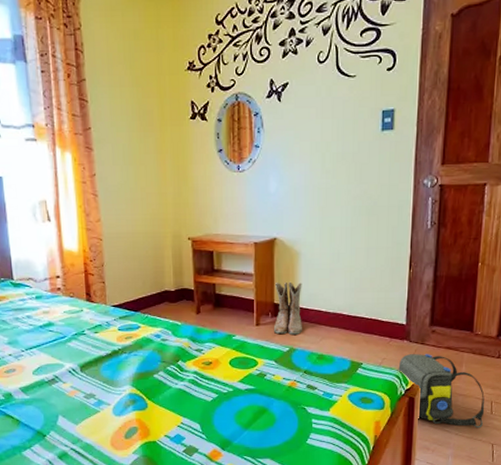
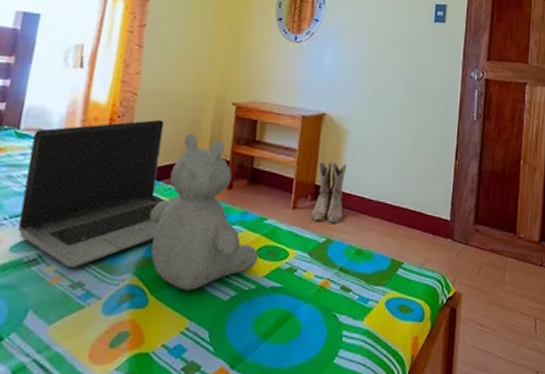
laptop computer: none [26,260,146,383] -> present [17,119,167,267]
teddy bear: none [134,268,232,396] -> present [149,132,259,291]
shoulder bag: present [398,354,485,428] -> none [440,255,529,351]

